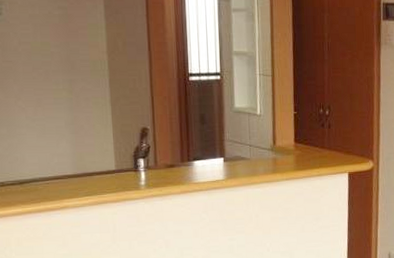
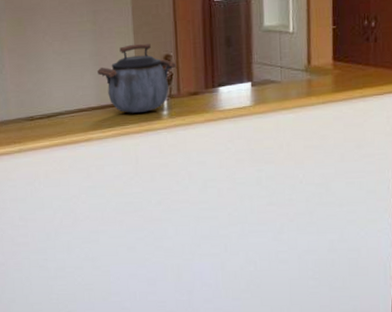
kettle: none [74,115,154,182] -> present [97,43,177,113]

